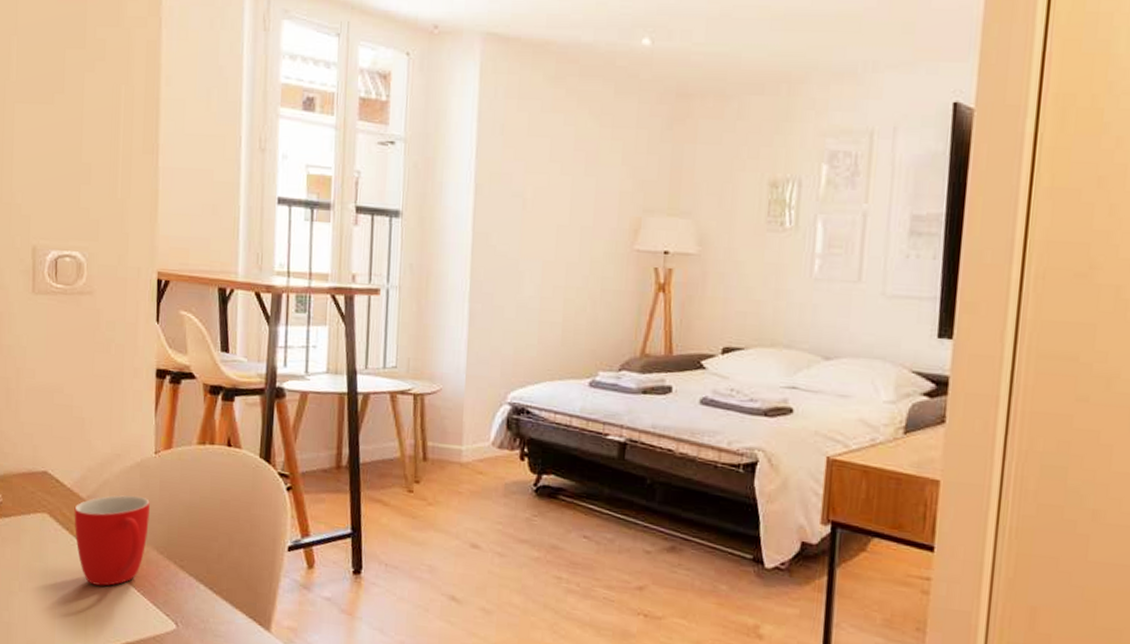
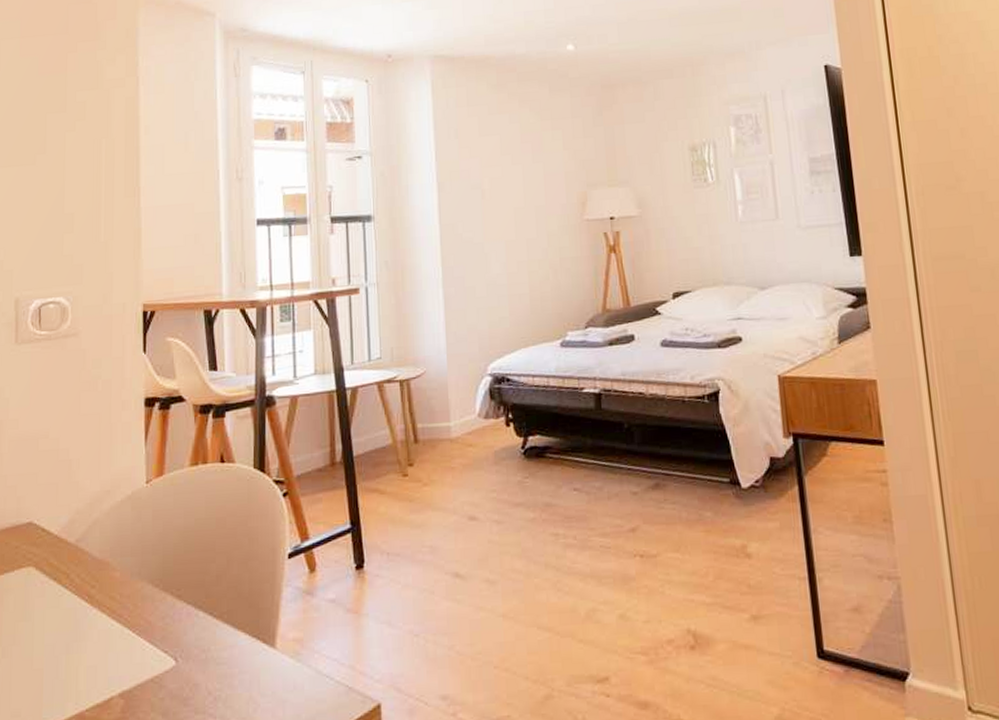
mug: present [74,495,150,586] -> none [62,530,143,635]

